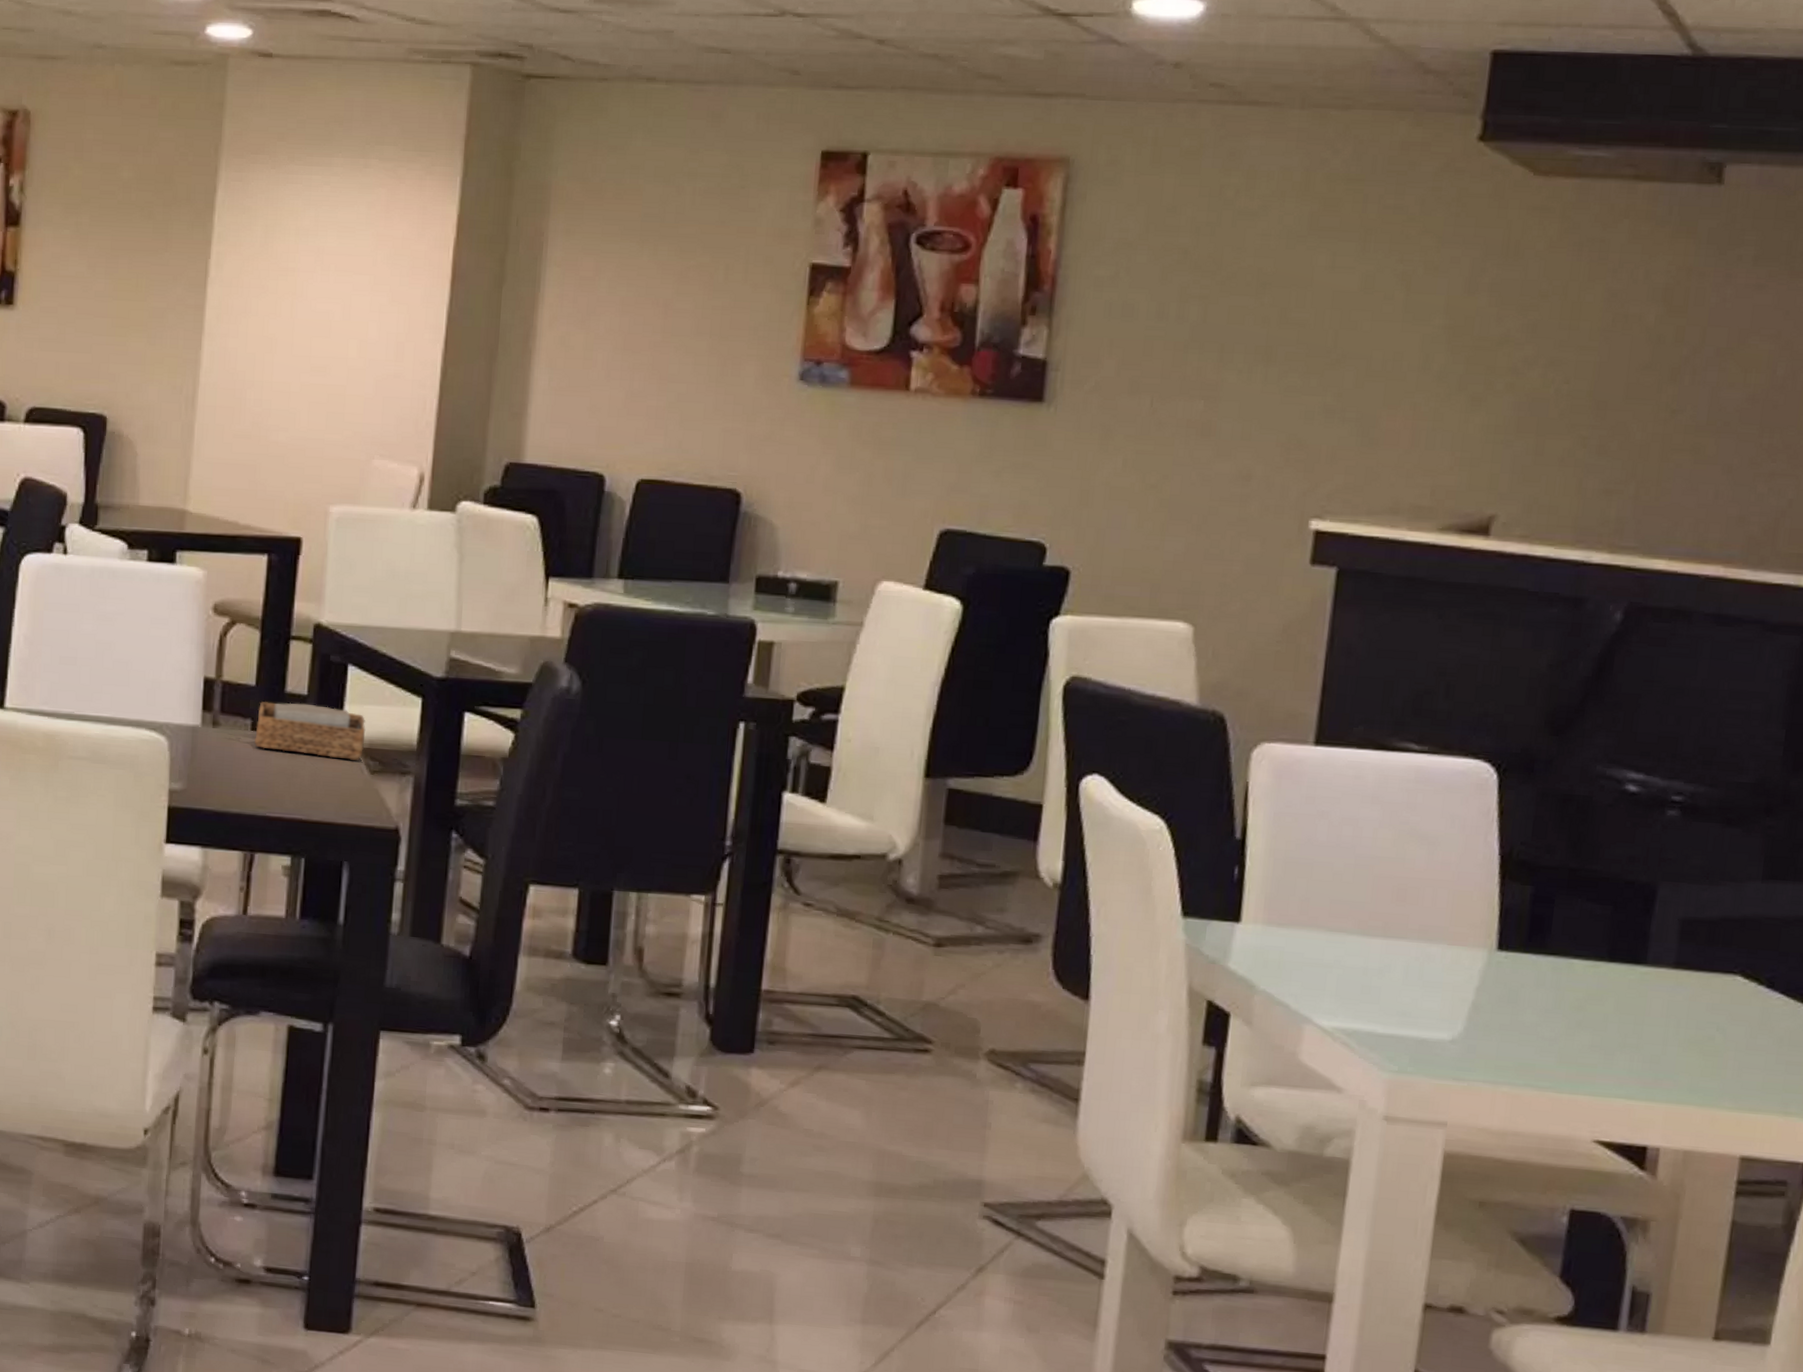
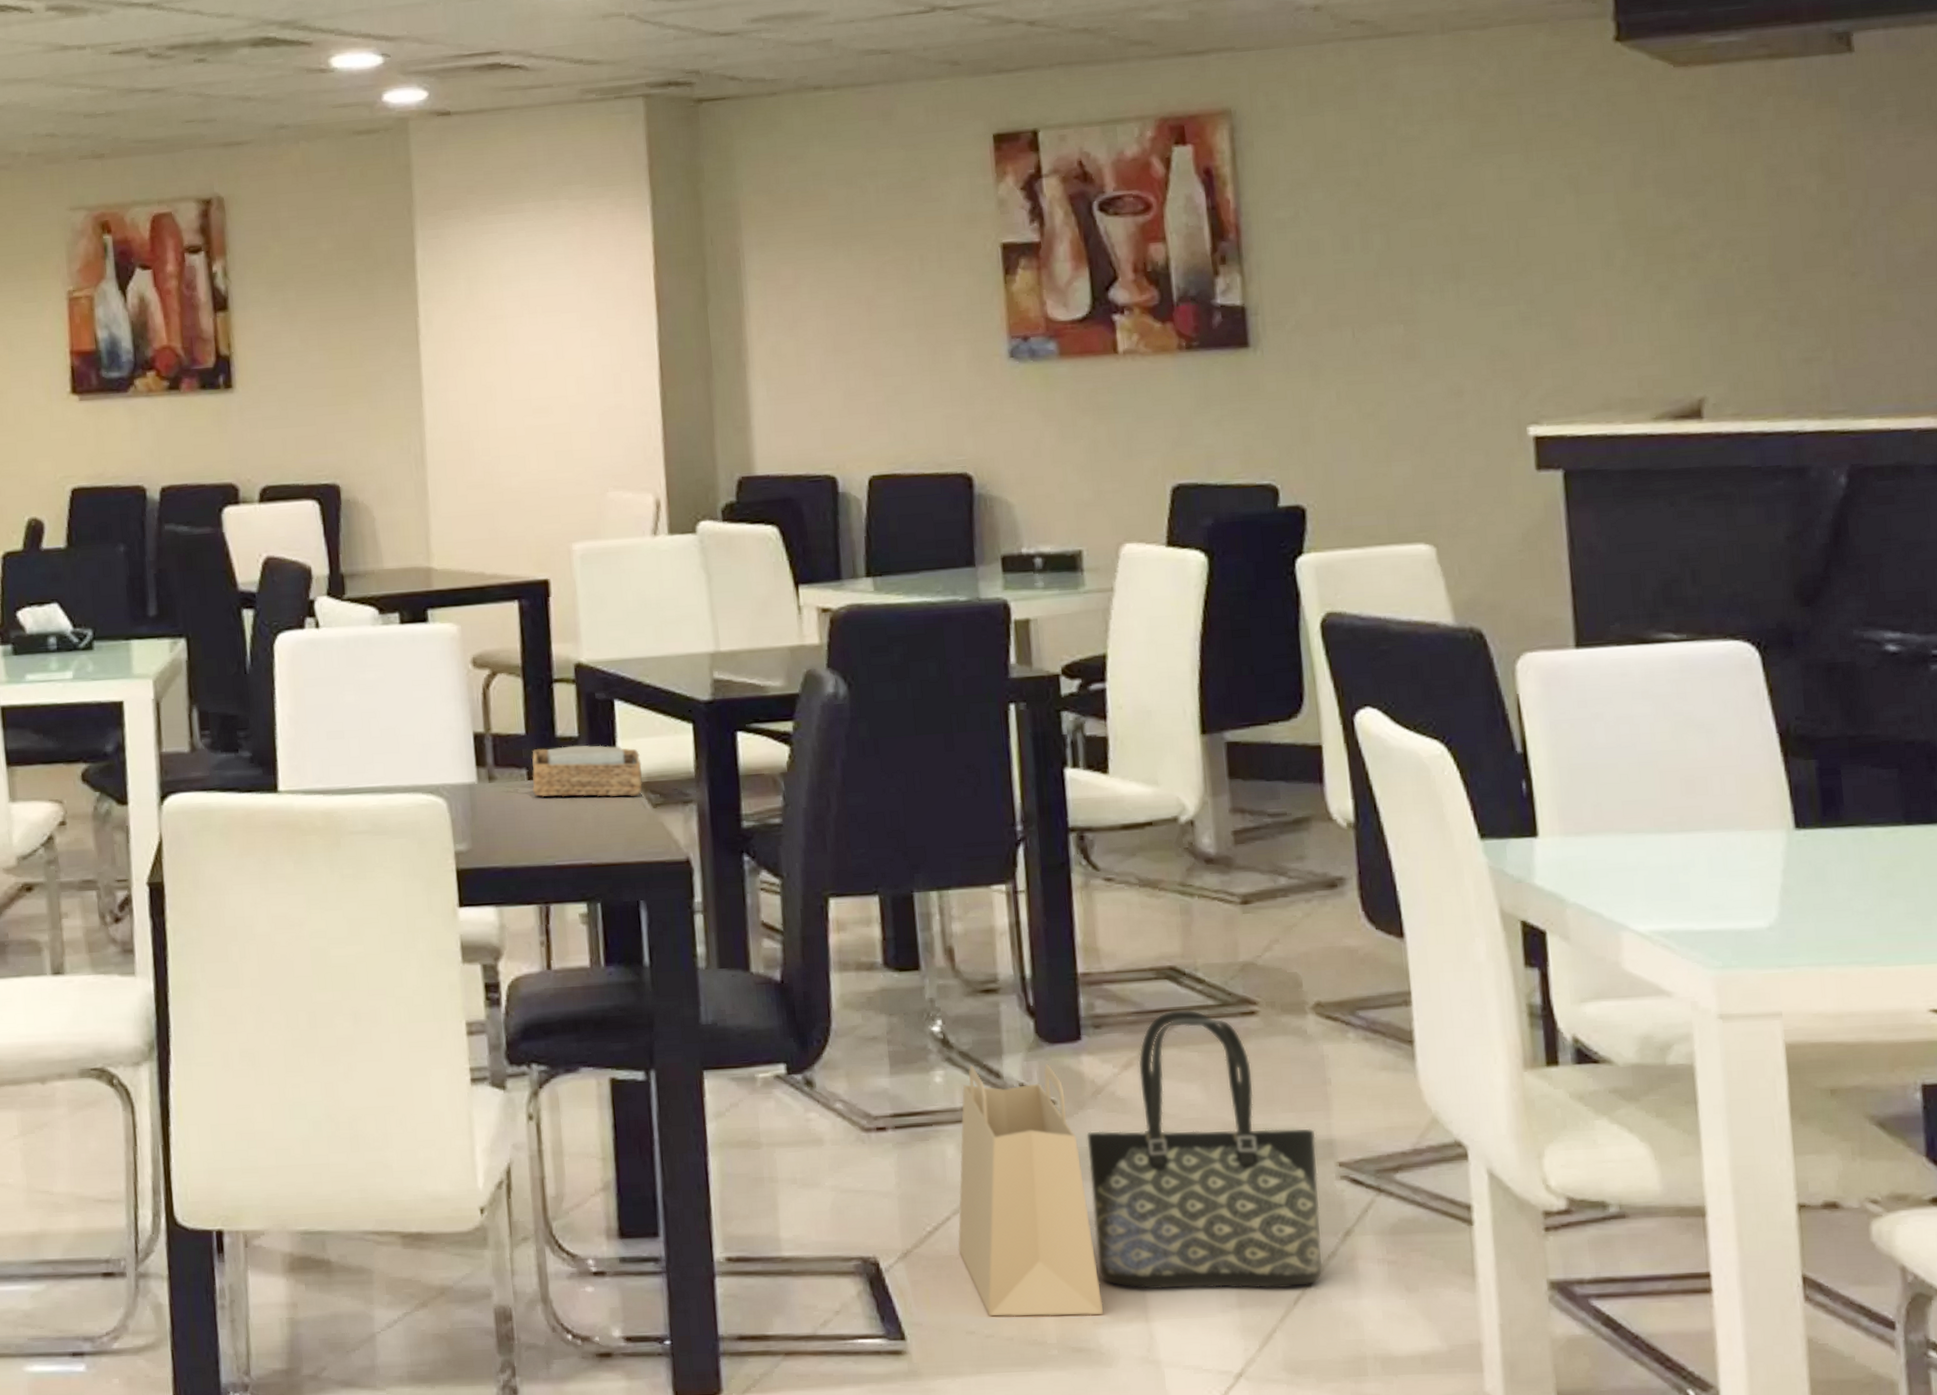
shopping bag: none [600,1062,734,1311] -> present [957,1064,1104,1317]
tote bag: none [731,1037,967,1312] -> present [1086,1009,1323,1288]

